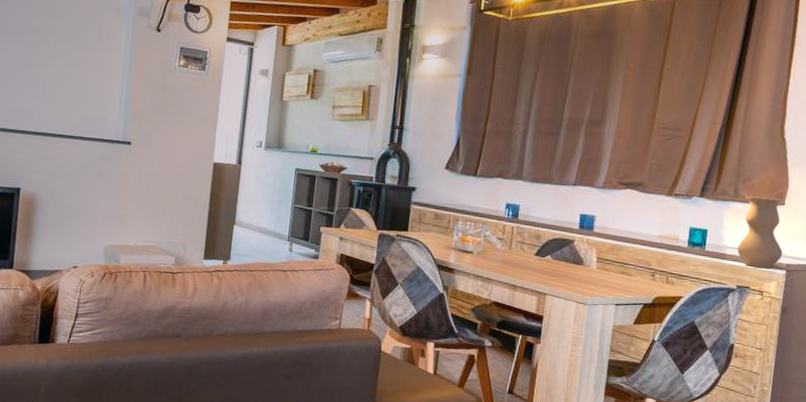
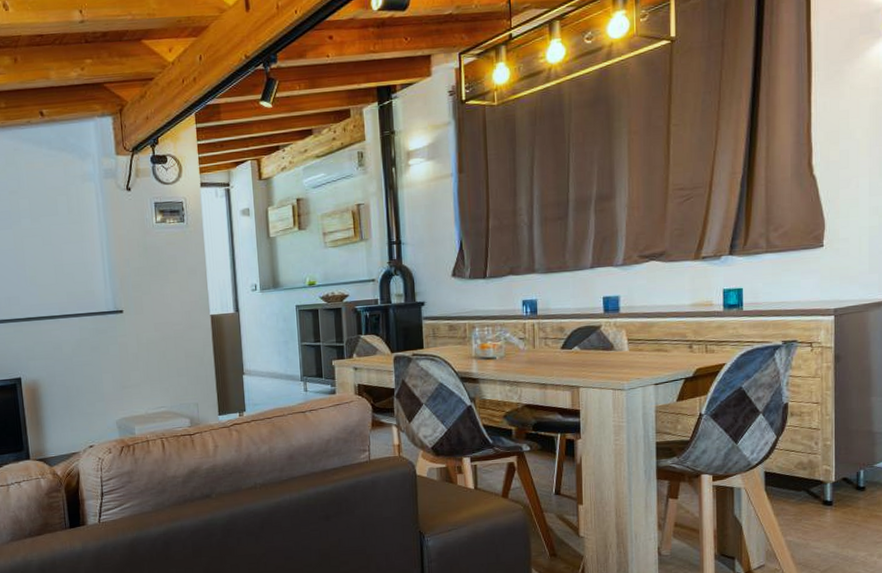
vase: present [737,196,784,269] -> none [778,240,829,319]

